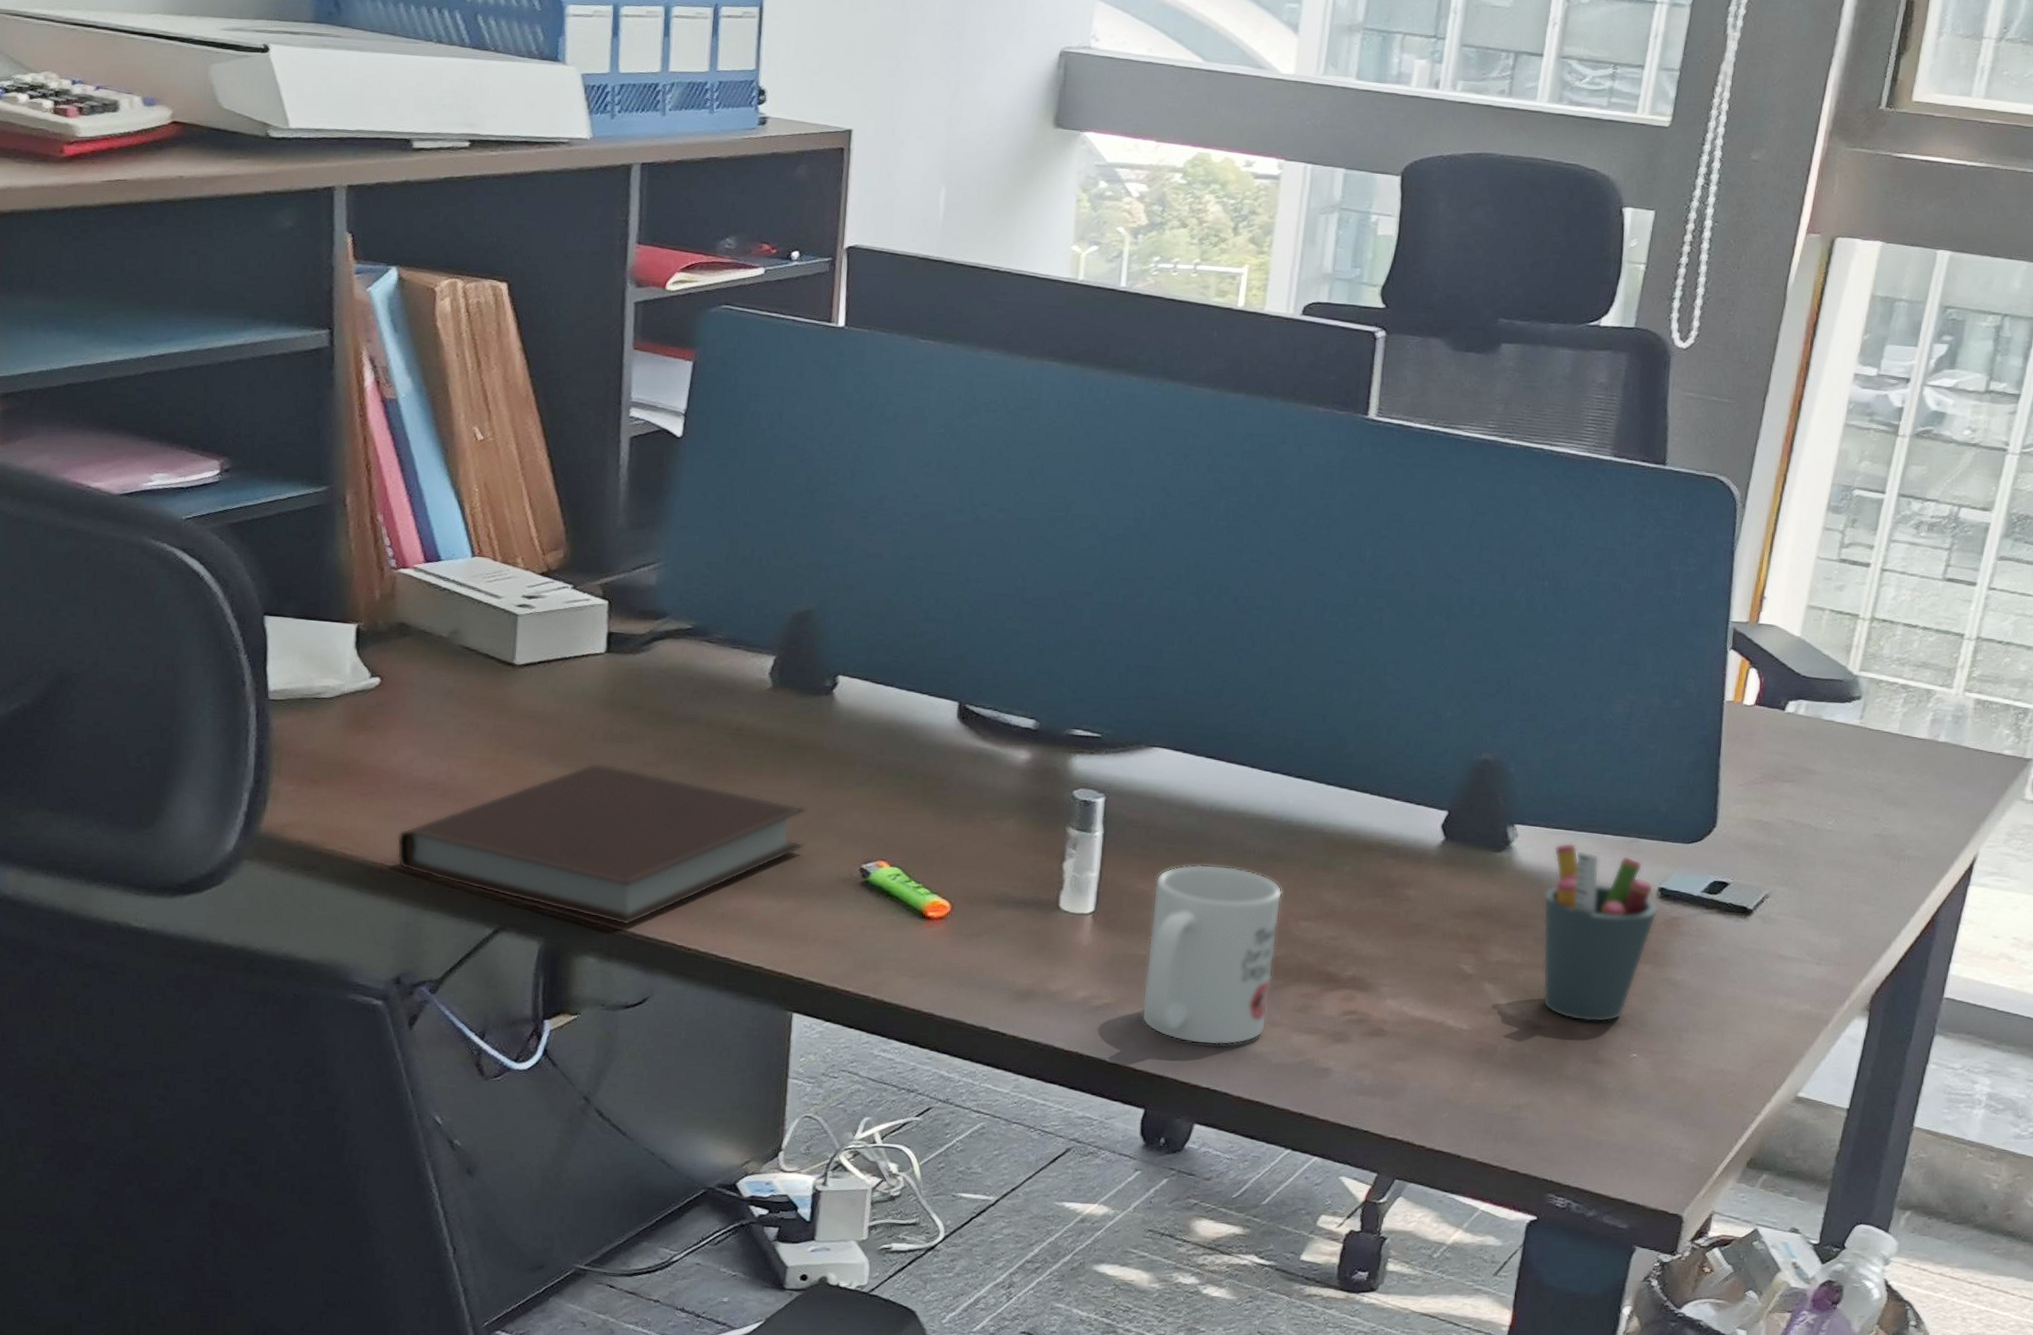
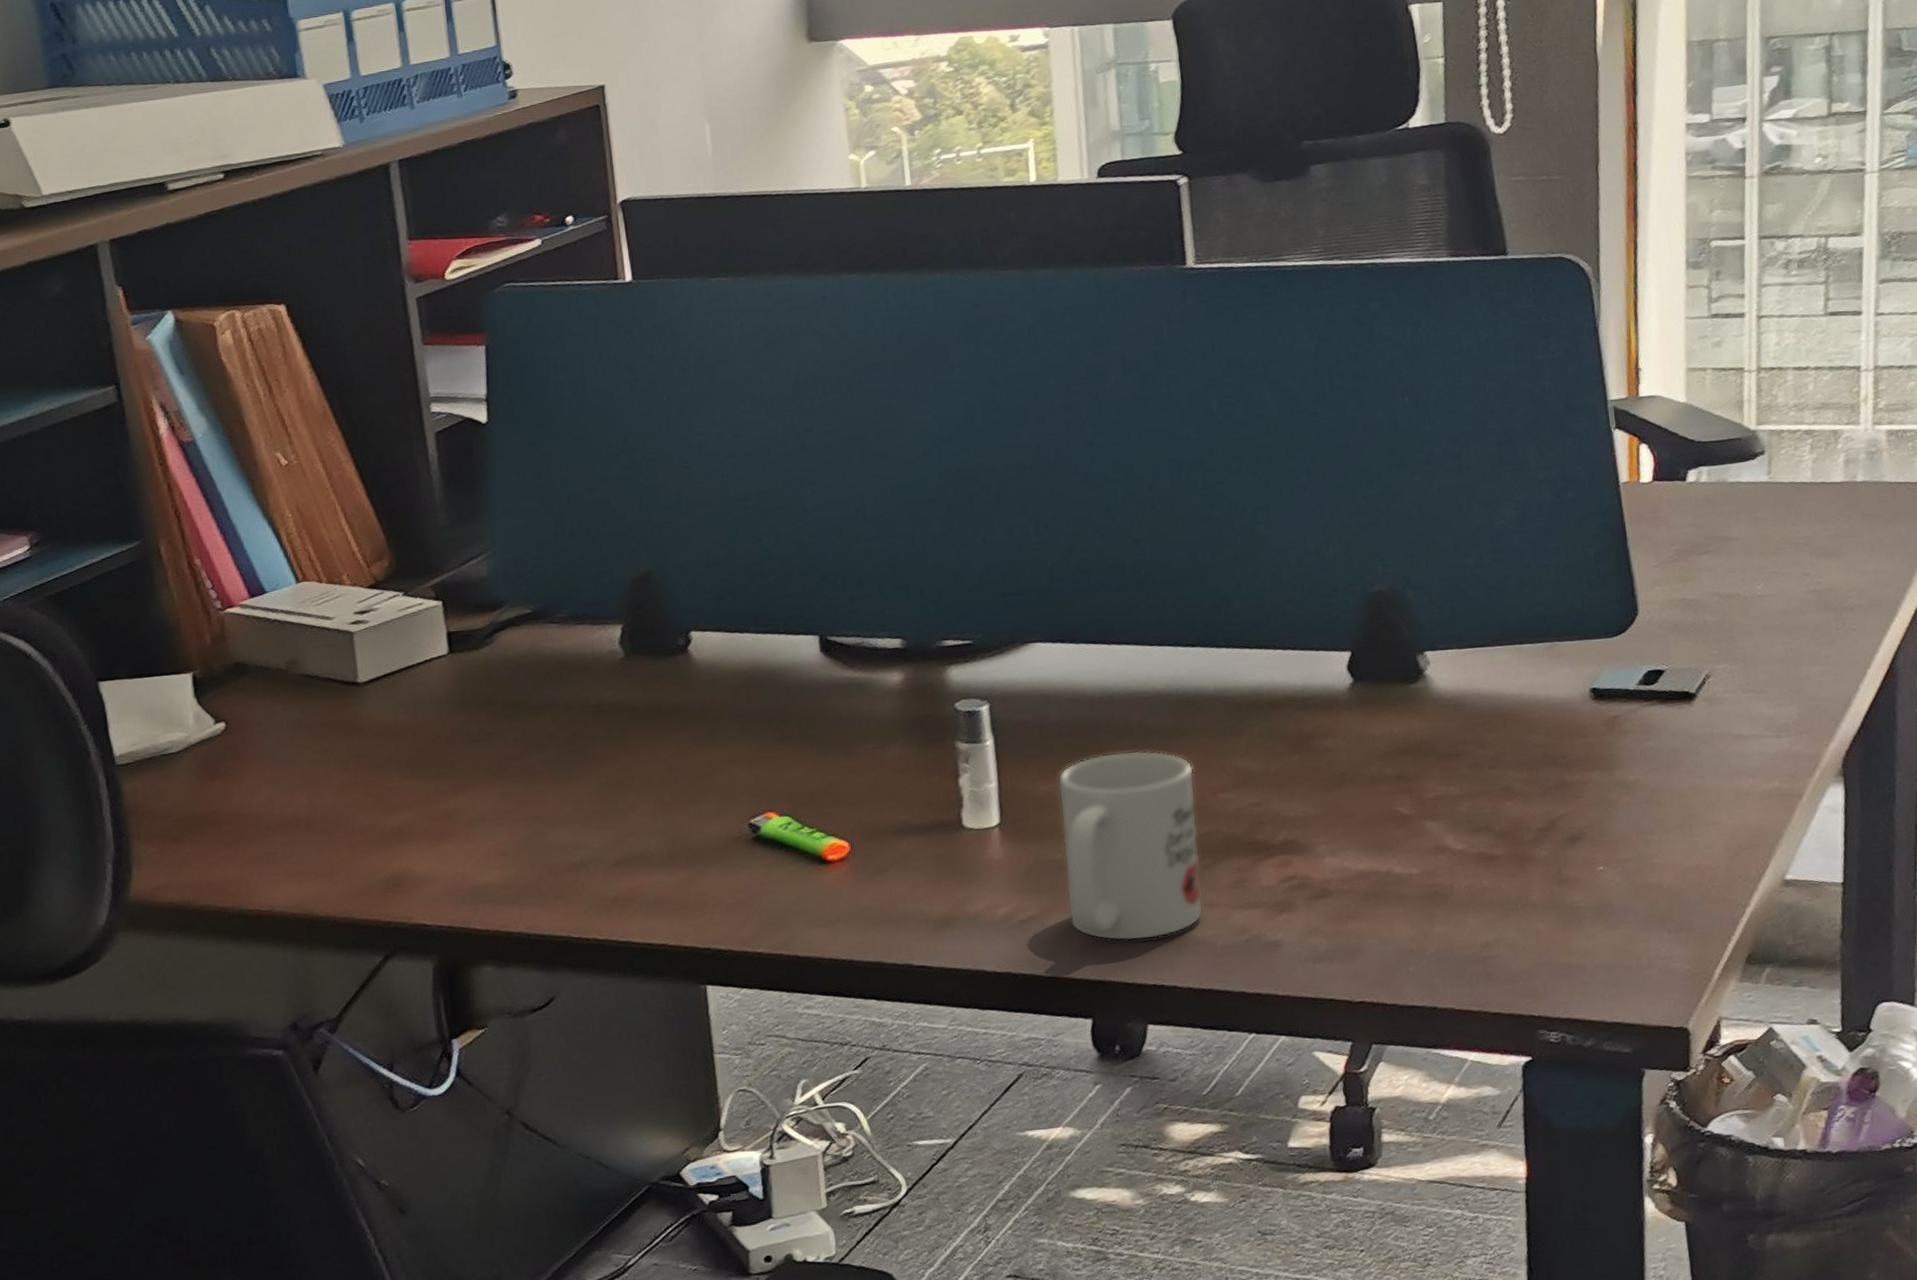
notebook: present [396,762,806,926] -> none [269,766,687,928]
pen holder: present [1542,842,1659,1023] -> none [1470,659,1596,844]

